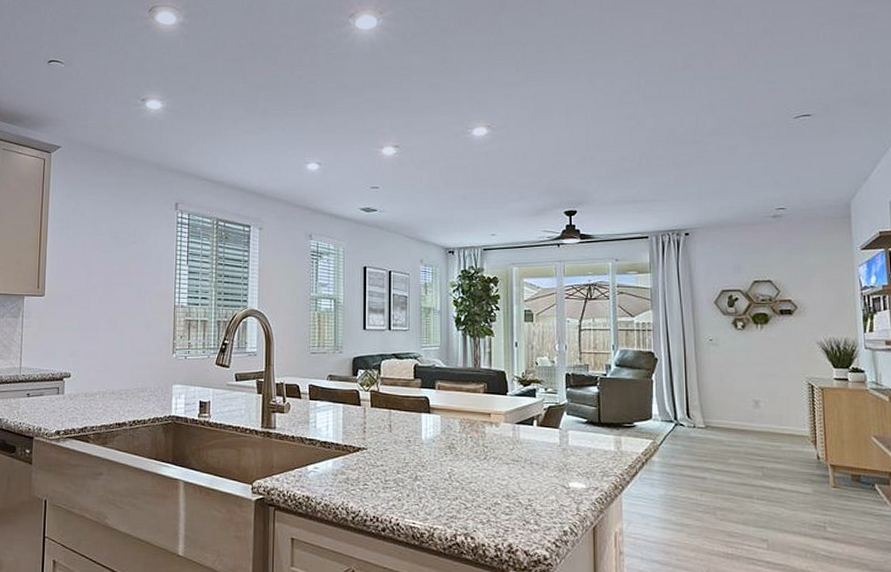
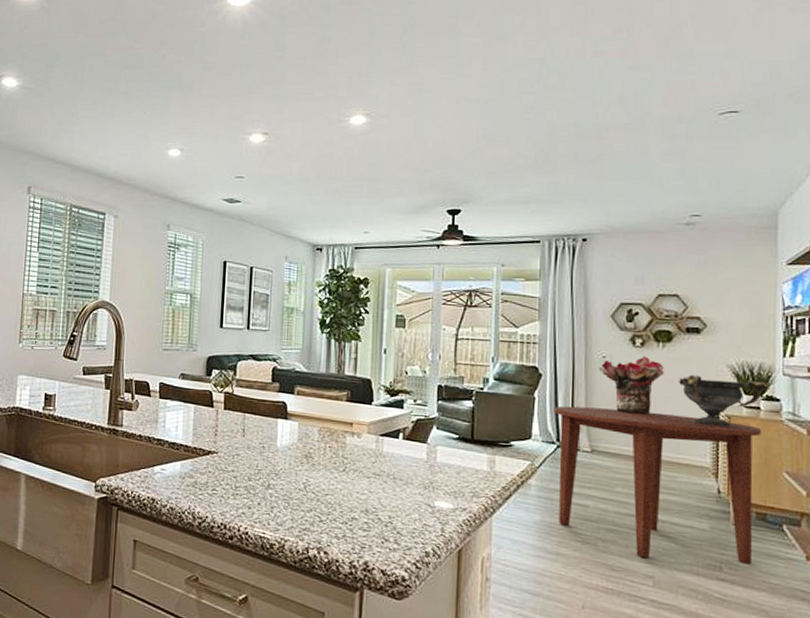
dining table: none [670,387,852,524] -> present [553,406,762,565]
bouquet: none [707,338,764,391] -> present [599,356,664,415]
decorative bowl: none [777,352,856,397] -> present [679,374,771,426]

